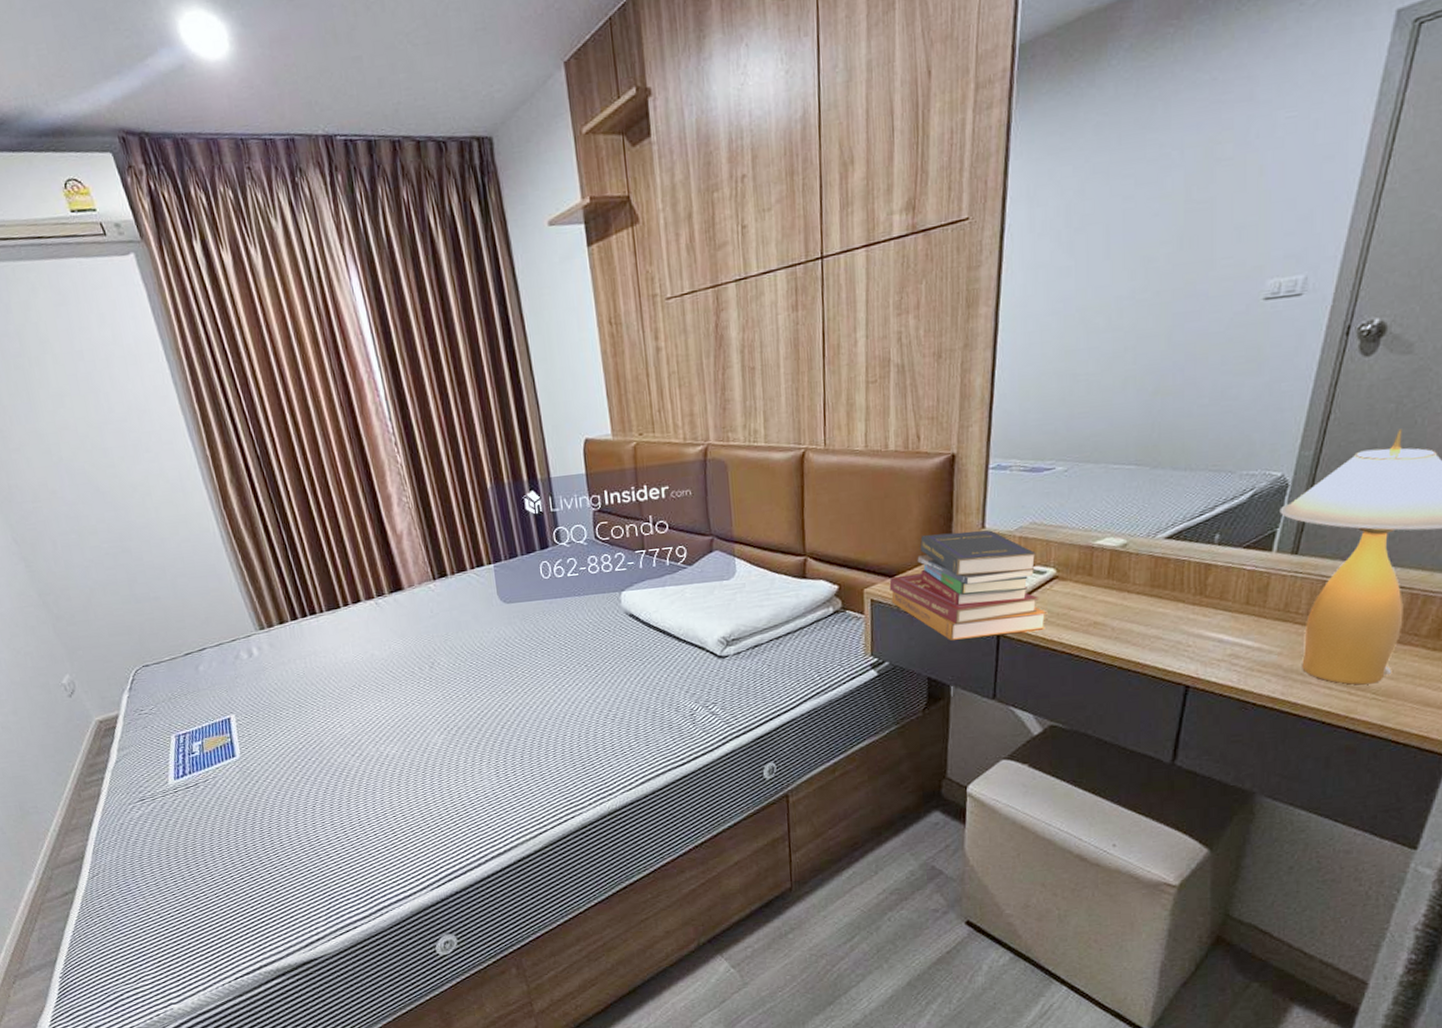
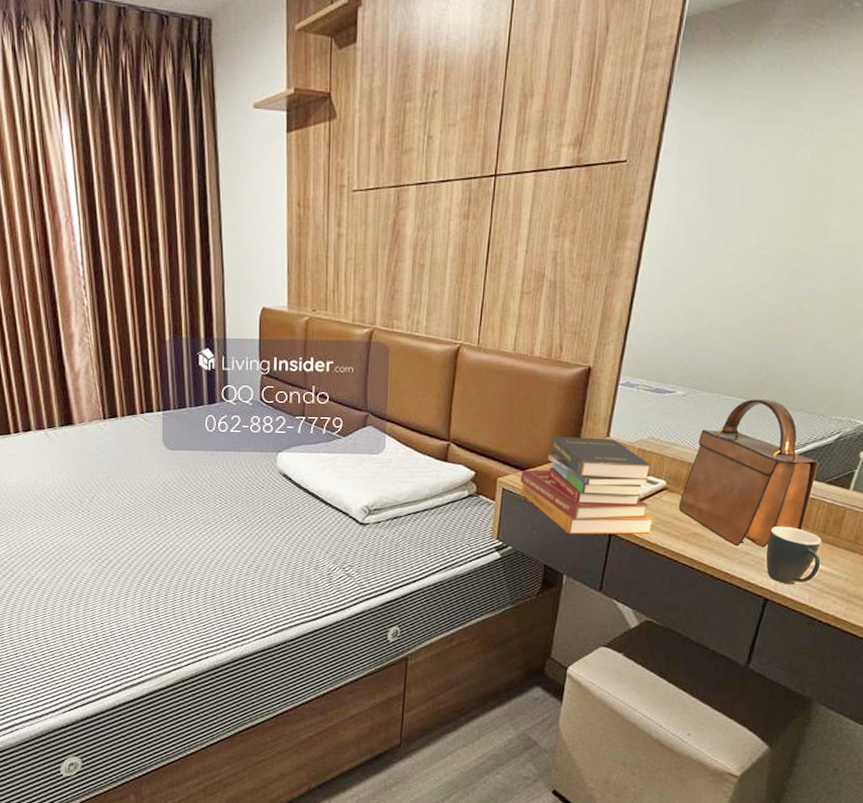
handbag: none [1073,462,1232,632] -> present [678,399,819,548]
mug: none [1181,602,1247,667] -> present [765,526,822,584]

